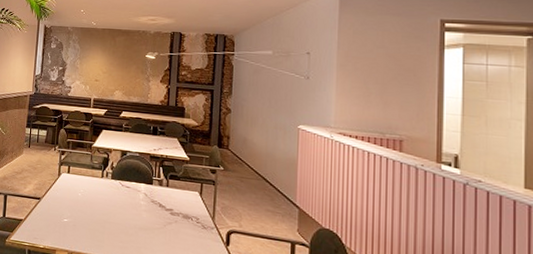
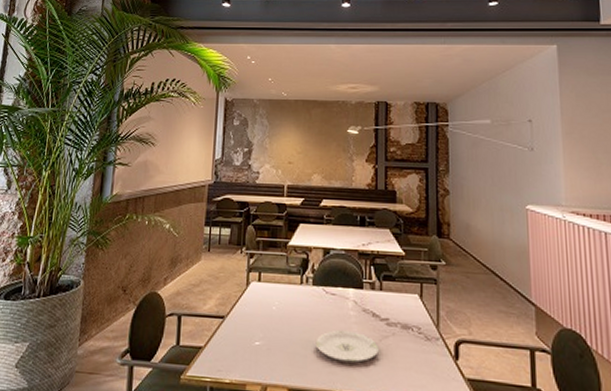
plate: none [112,215,163,242] -> present [315,330,379,363]

